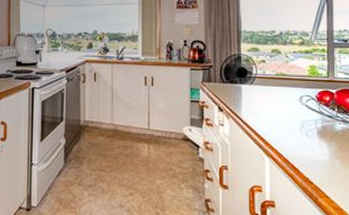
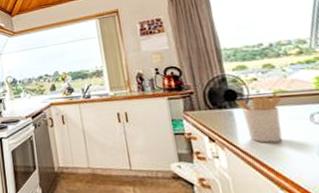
utensil holder: none [245,74,282,117] -> present [235,92,283,143]

